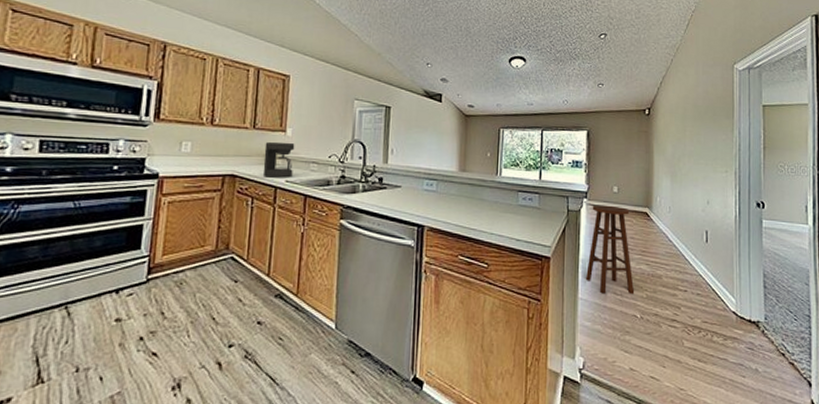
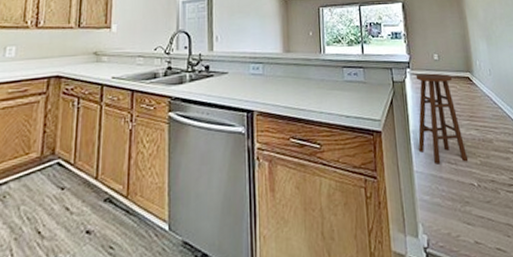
coffee maker: present [262,141,295,178] -> none [88,38,120,76]

